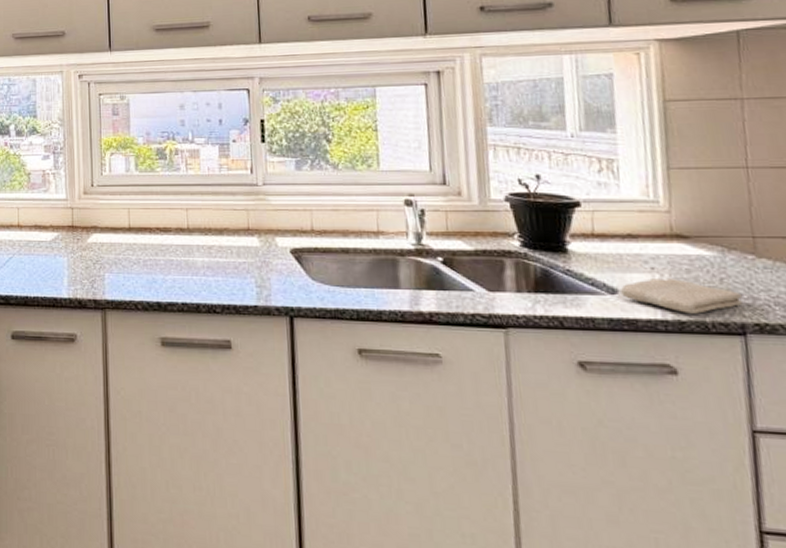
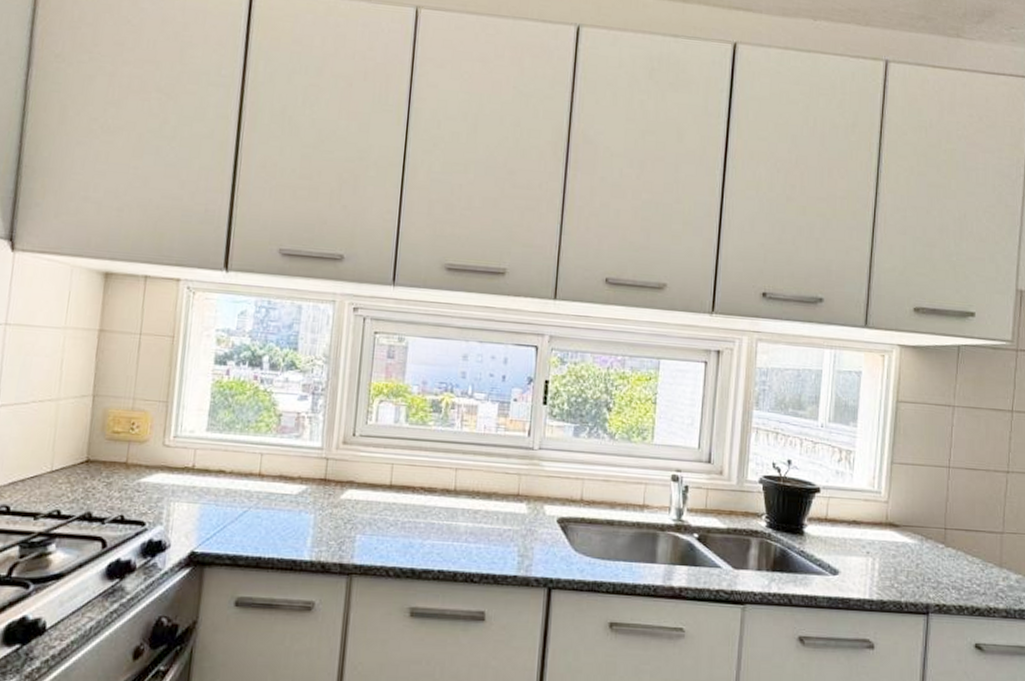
washcloth: present [619,278,743,314] -> none [840,562,930,595]

